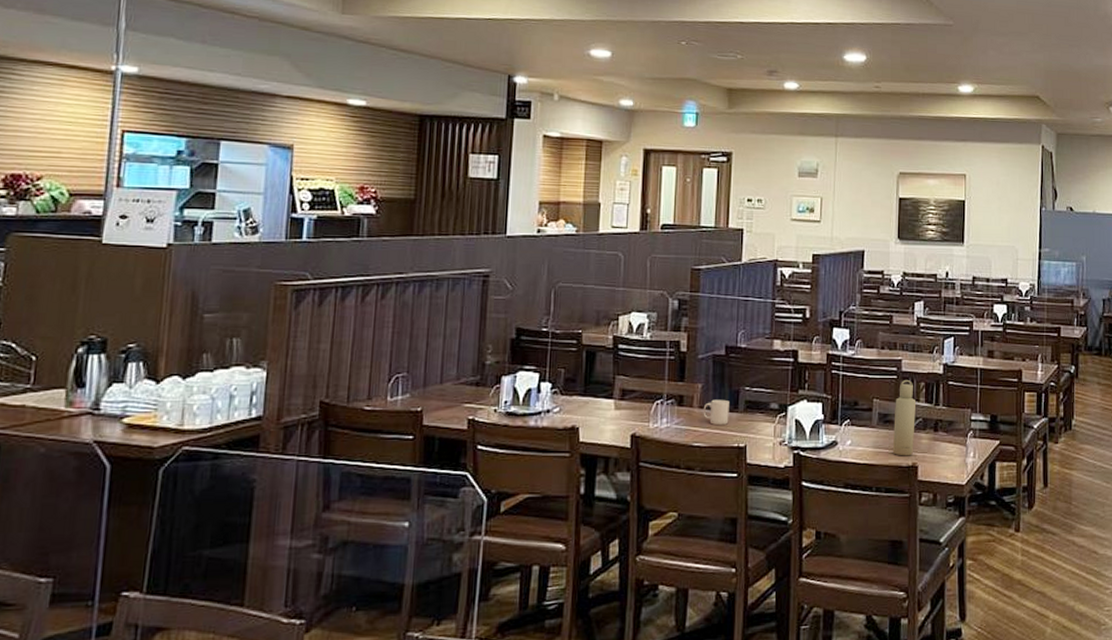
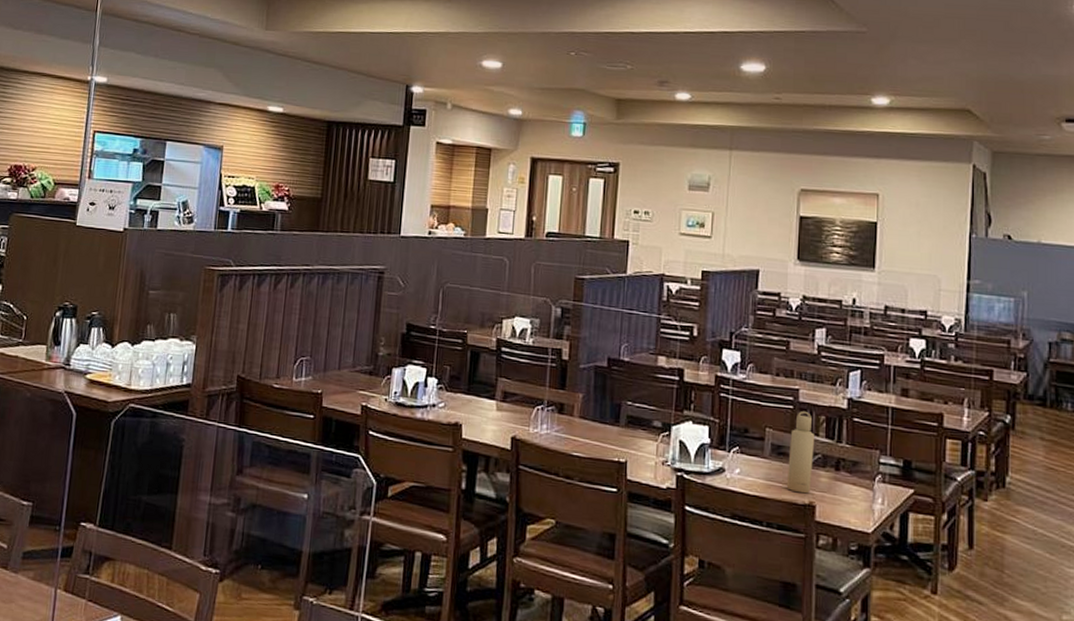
cup: present [703,399,729,426] -> none [583,410,611,439]

